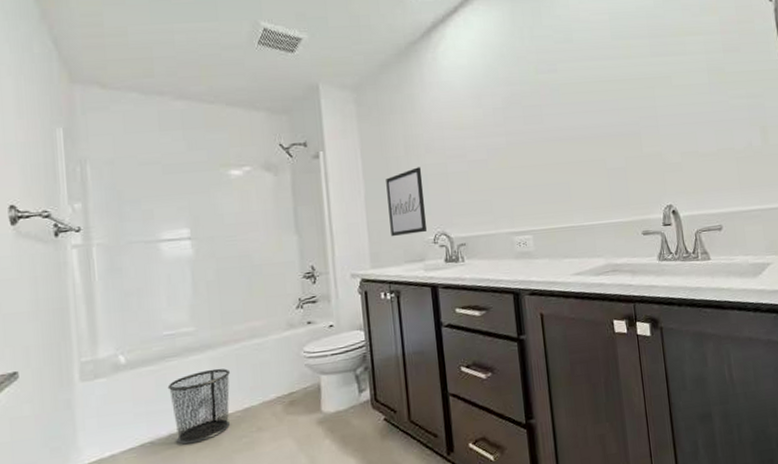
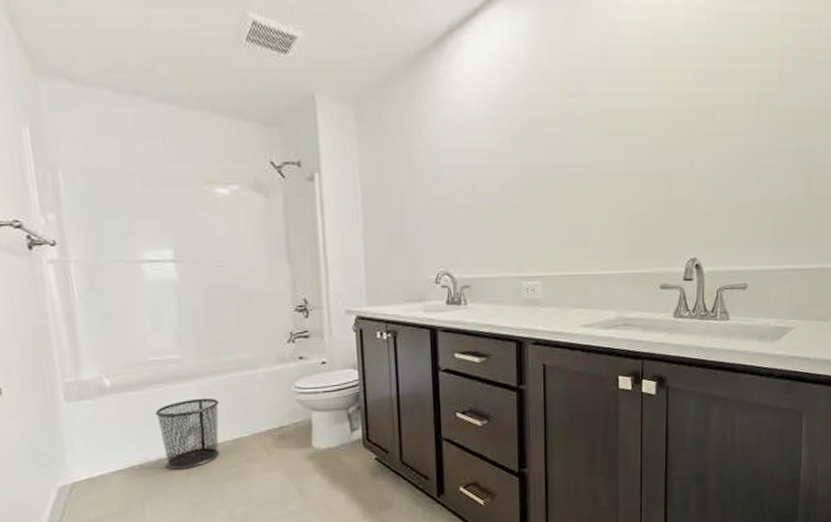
wall art: present [386,167,426,237] -> none [387,198,429,274]

